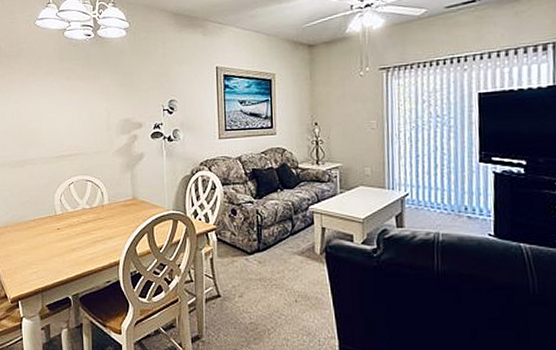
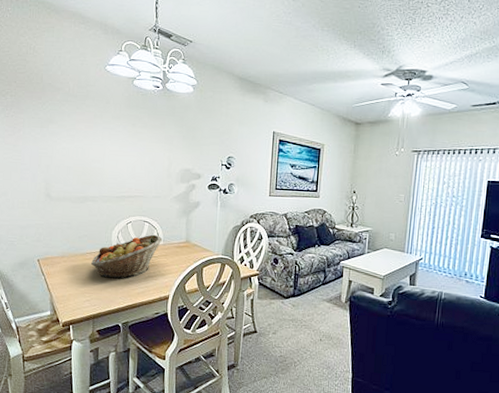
fruit basket: none [36,194,107,246] -> present [91,234,162,279]

